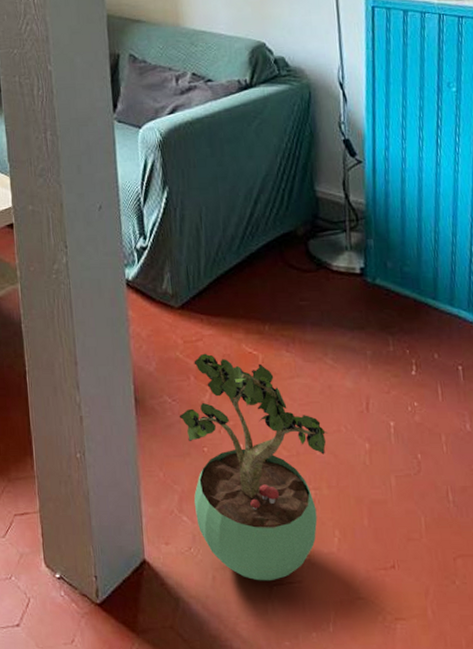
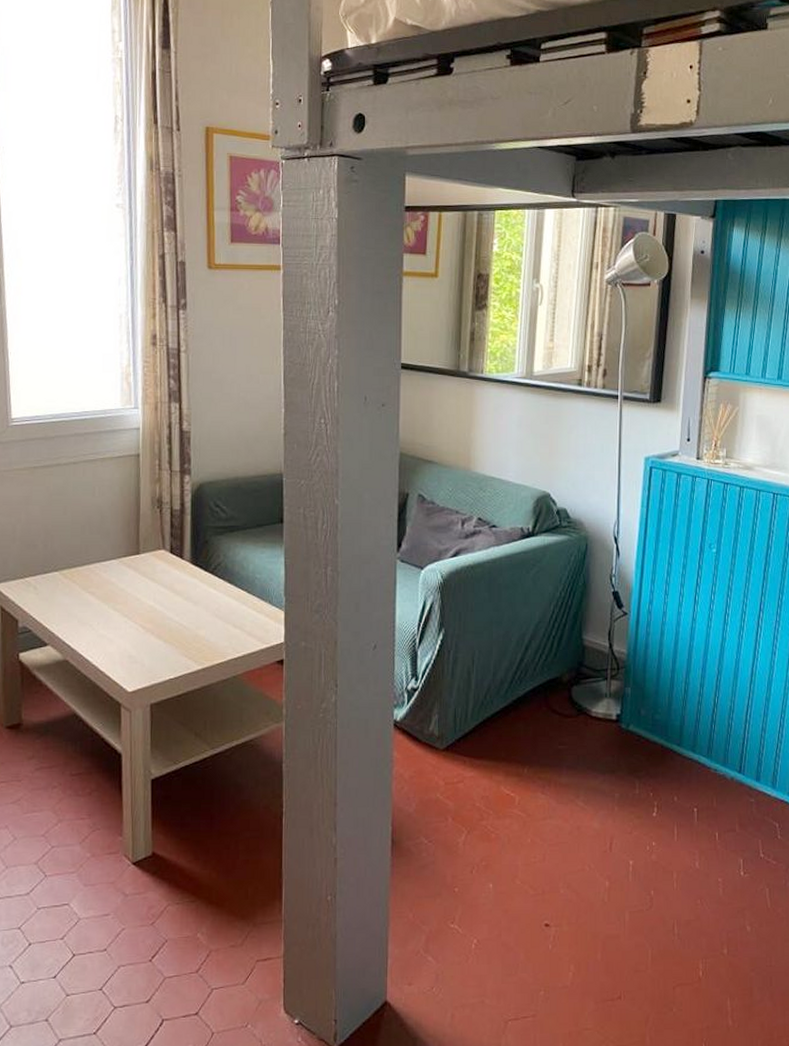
potted plant: present [179,353,328,581] -> none [433,795,573,1017]

